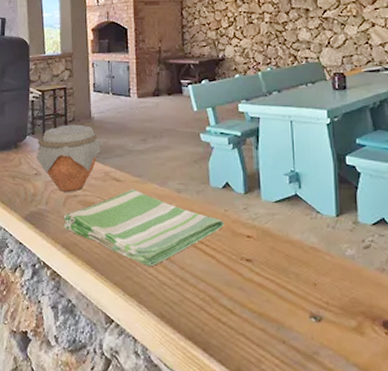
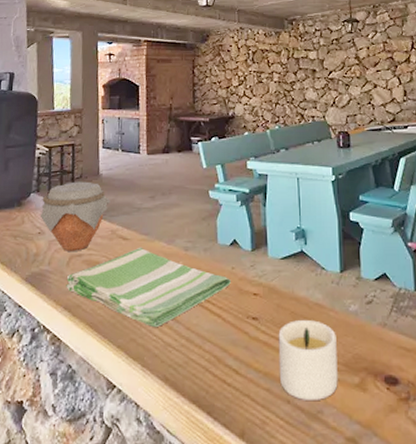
candle: none [272,263,334,342] -> present [278,320,338,400]

